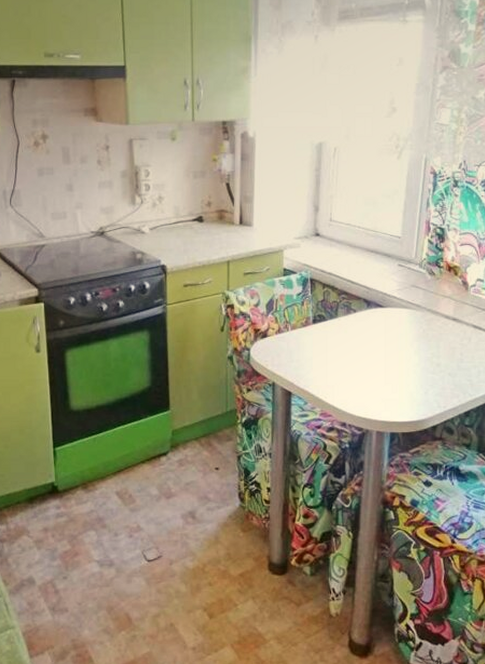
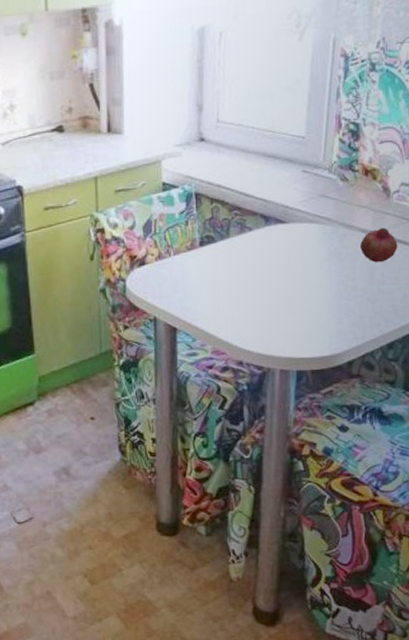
fruit: none [444,315,474,344] -> present [360,228,398,263]

